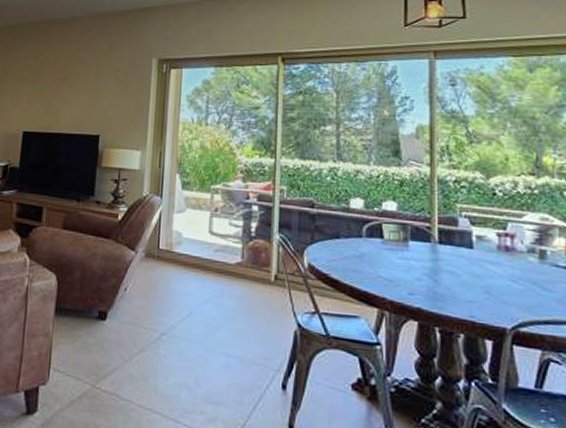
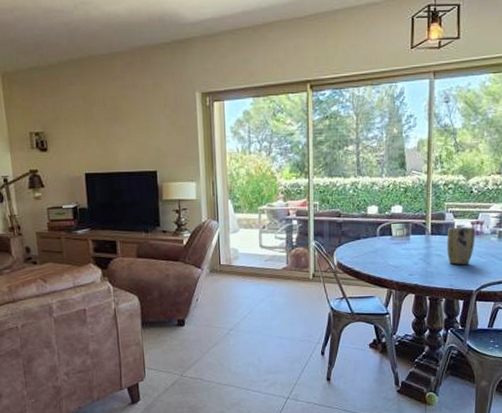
plant pot: none [462,237,504,290] -> present [446,227,475,265]

